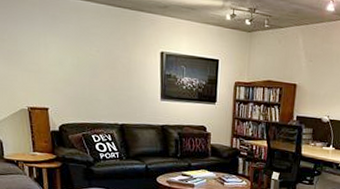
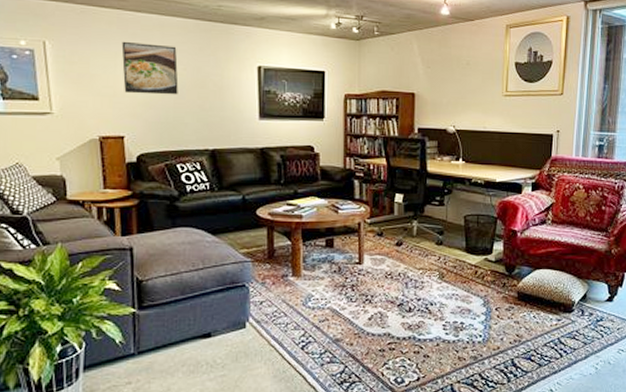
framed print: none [44,22,93,74] -> present [121,41,179,95]

